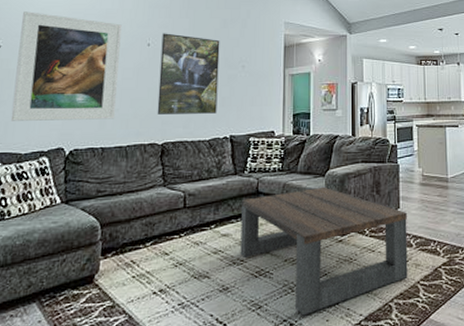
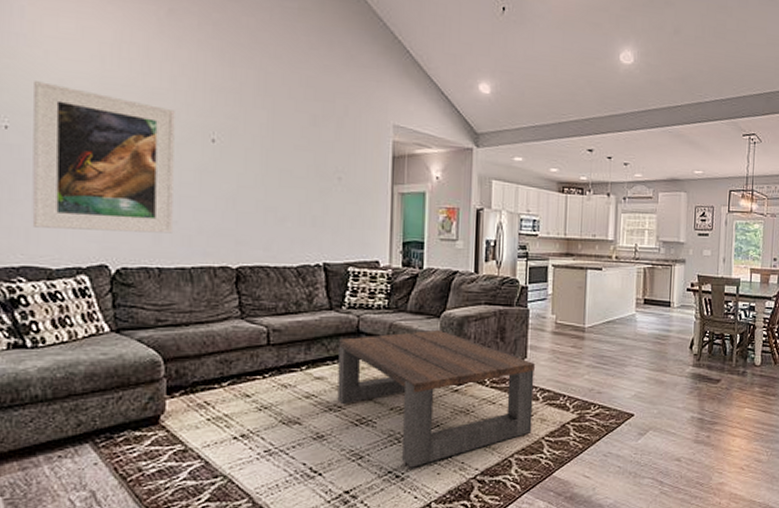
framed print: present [157,33,220,115] -> none [228,126,309,235]

